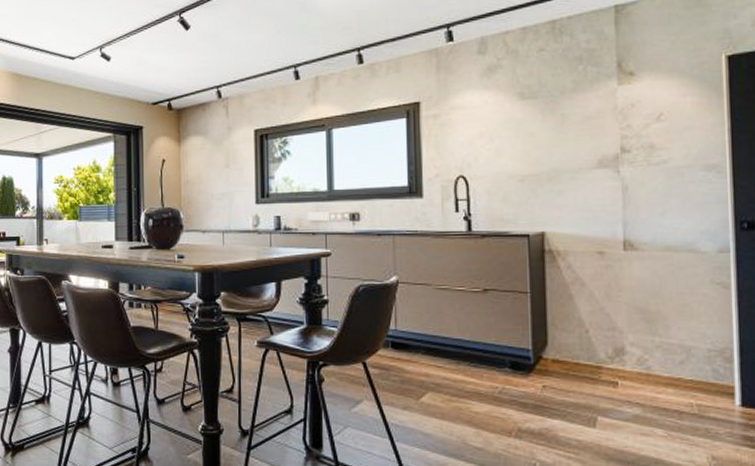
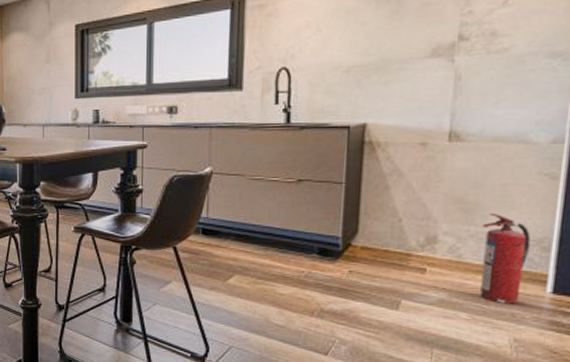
fire extinguisher: none [665,322,714,418] -> present [480,212,532,304]

